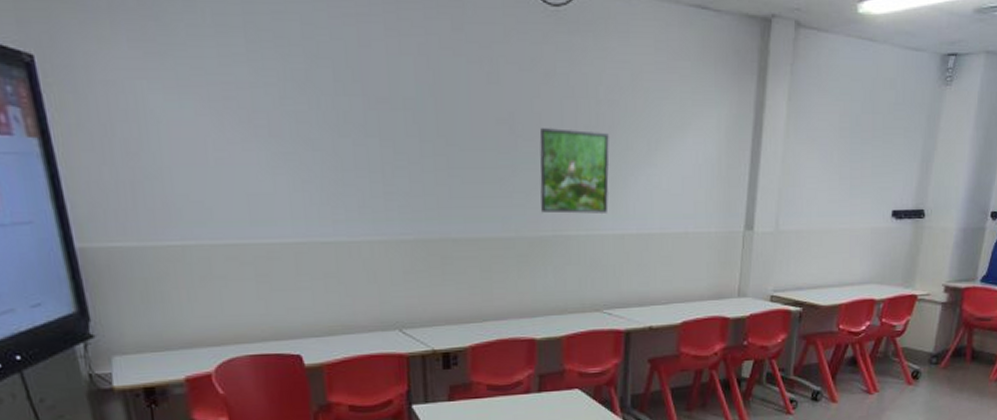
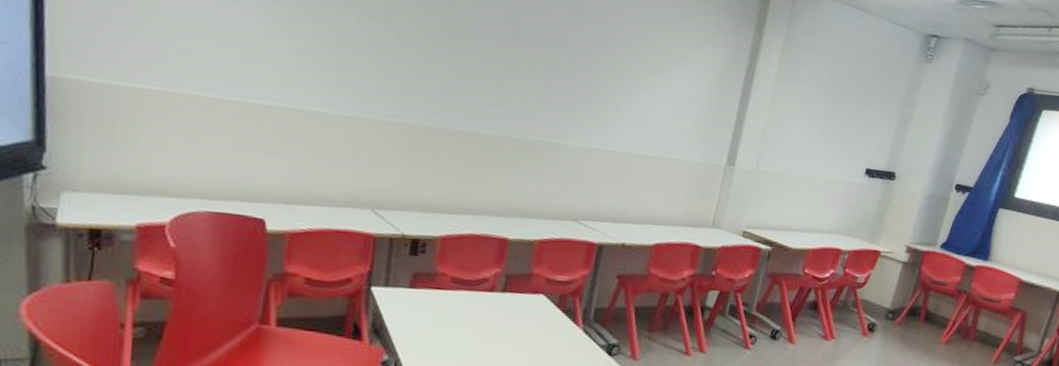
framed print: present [539,128,609,214] -> none [533,38,609,128]

